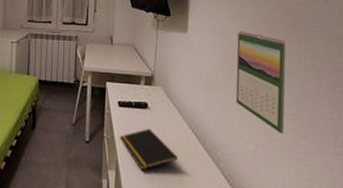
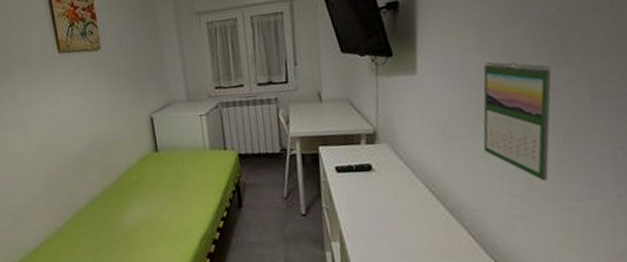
notepad: present [120,128,178,170] -> none [341,192,413,238]

